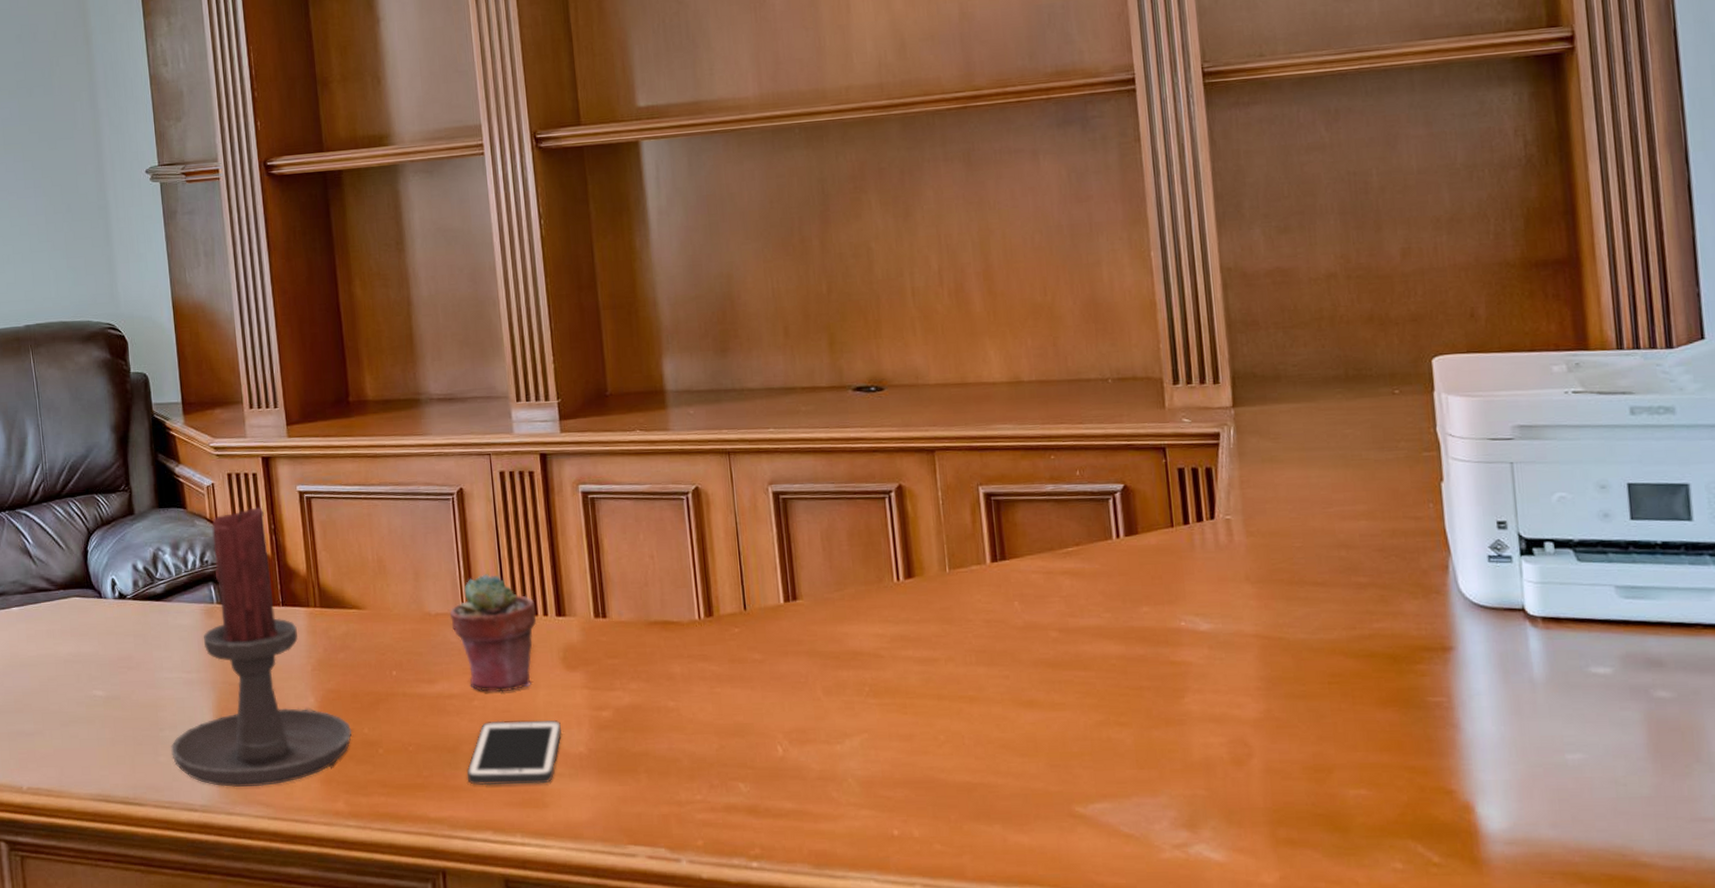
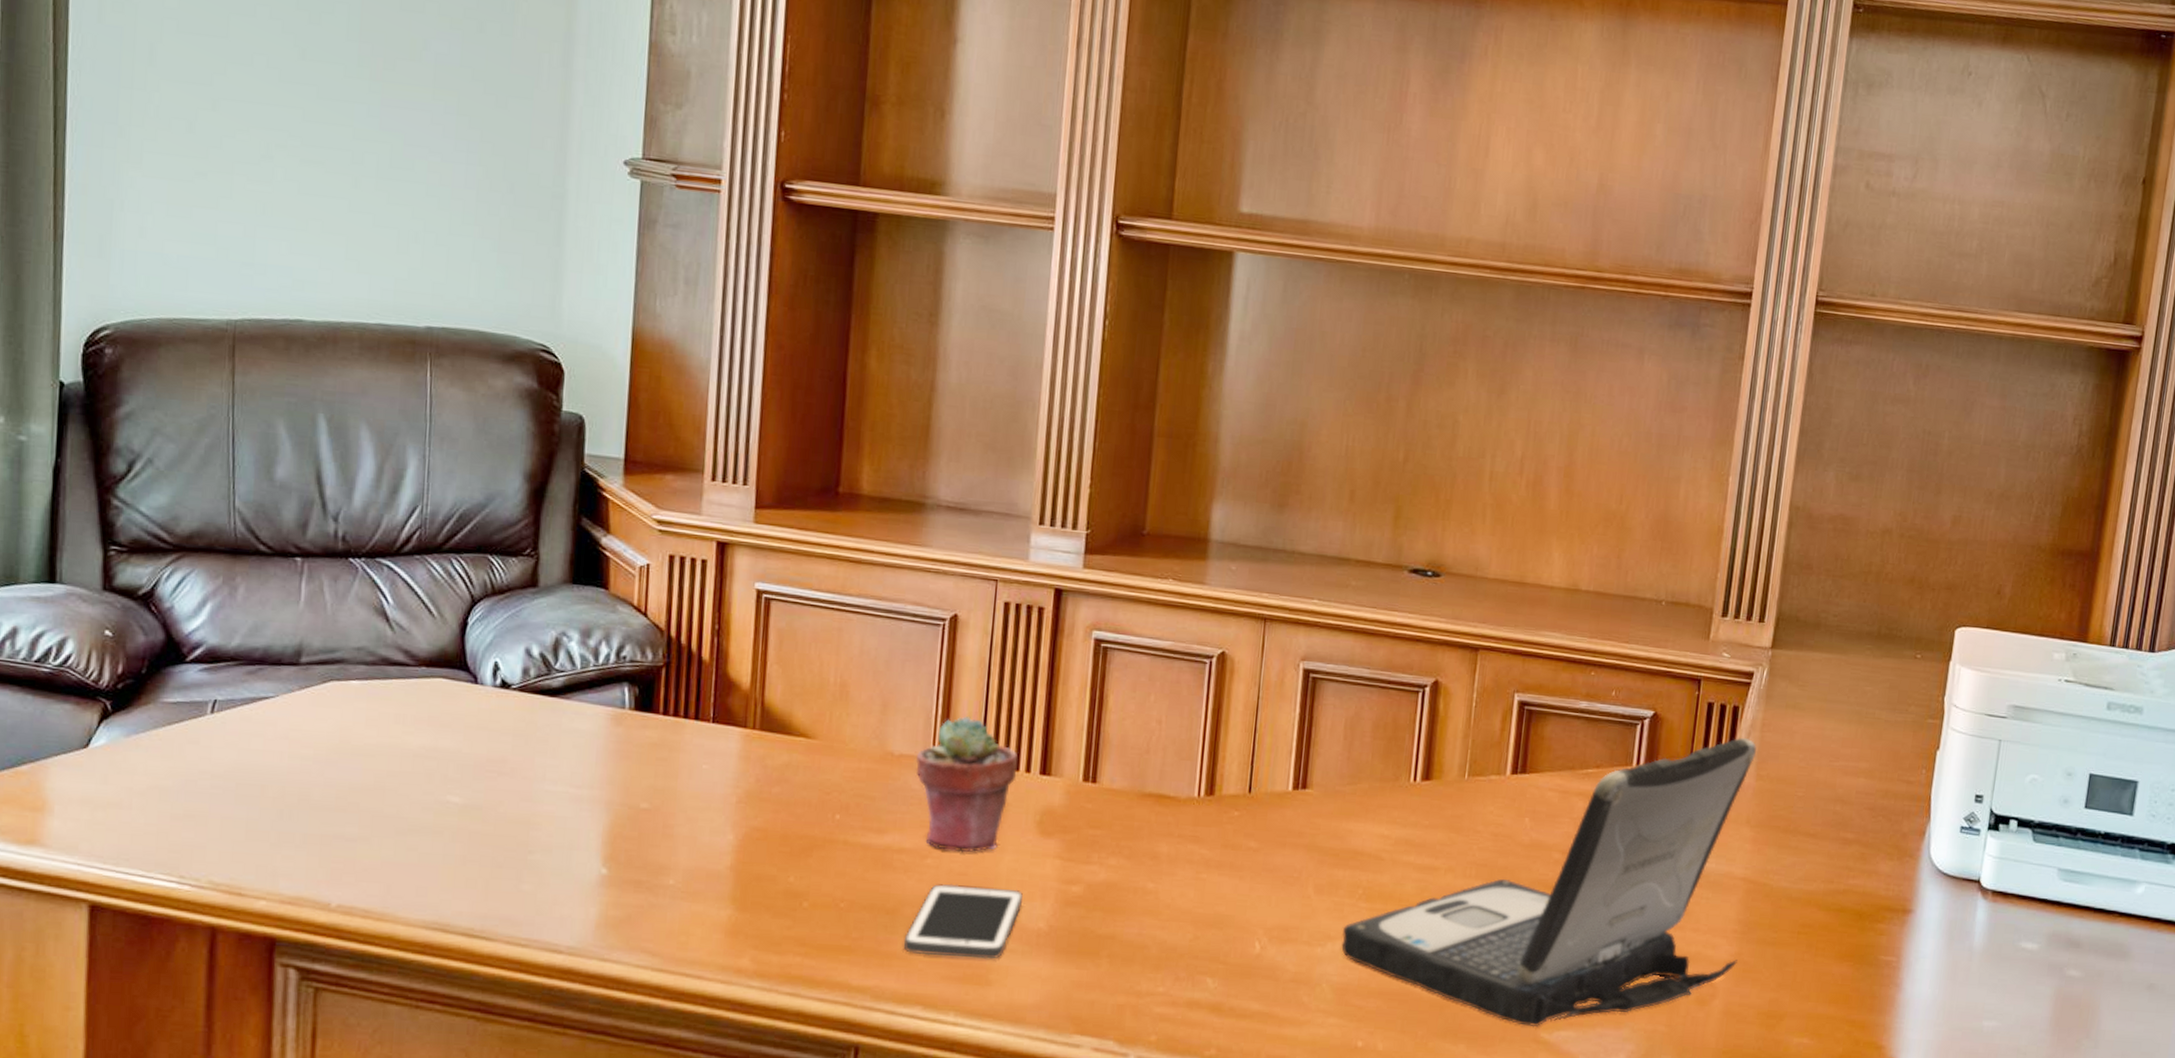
candle holder: present [171,507,352,788] -> none [539,600,775,932]
laptop: none [856,498,1268,803] -> present [1341,738,1756,1028]

